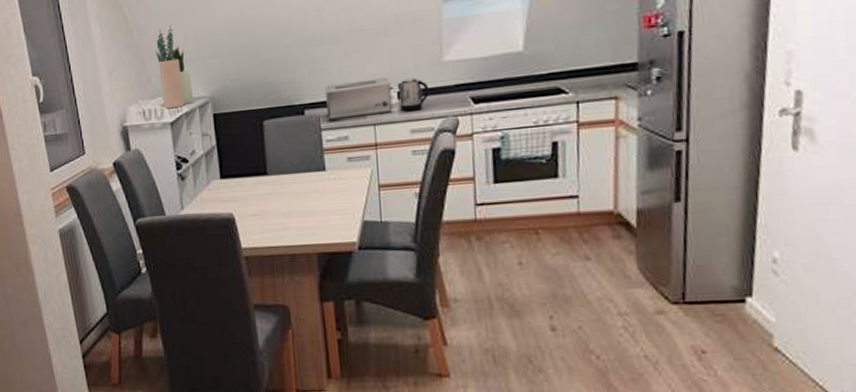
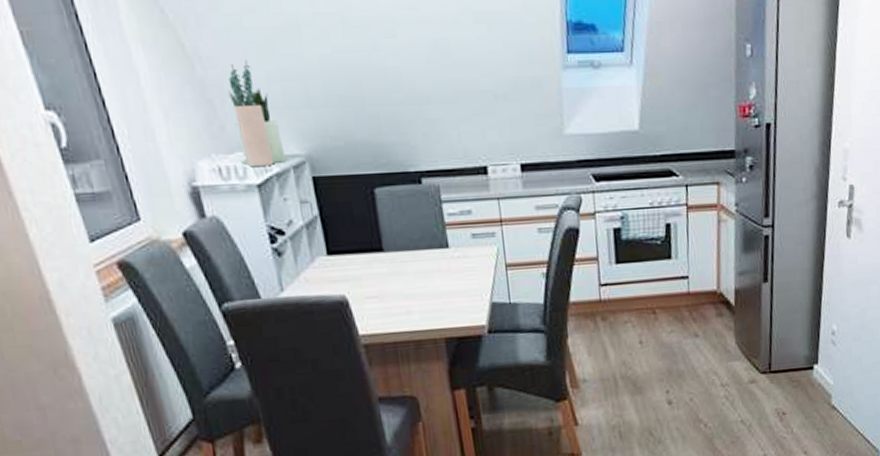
toaster: present [324,76,393,122] -> none [442,146,516,194]
kettle: present [397,77,430,112] -> none [519,149,553,186]

